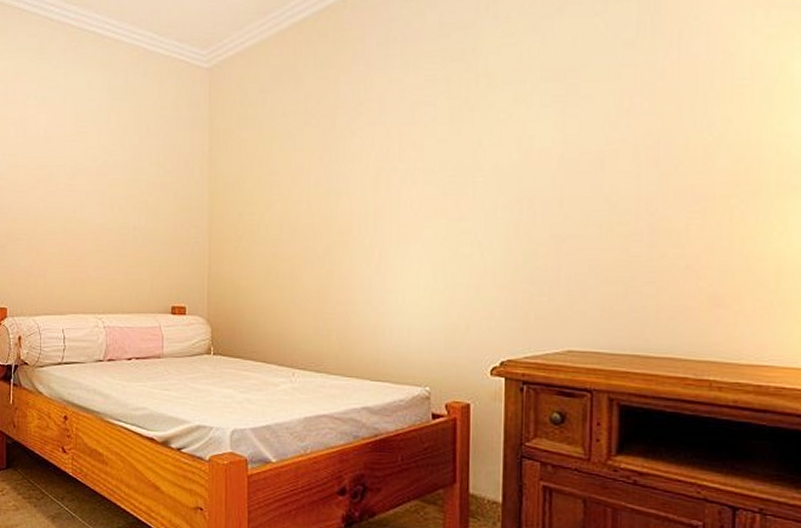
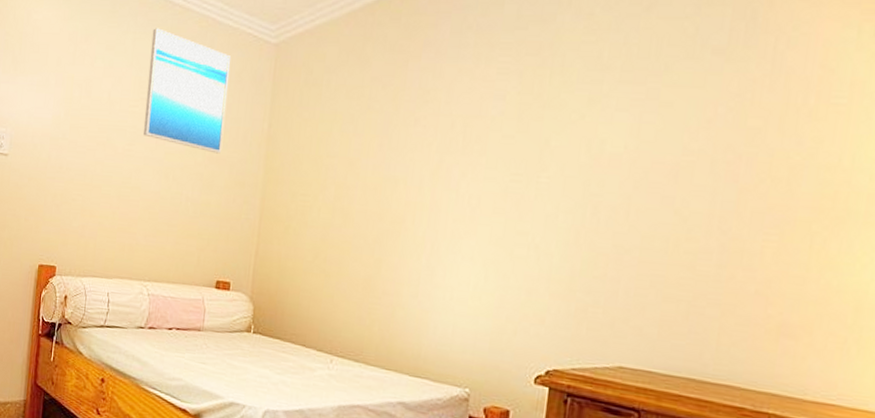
wall art: none [83,61,165,181] -> present [142,28,230,154]

